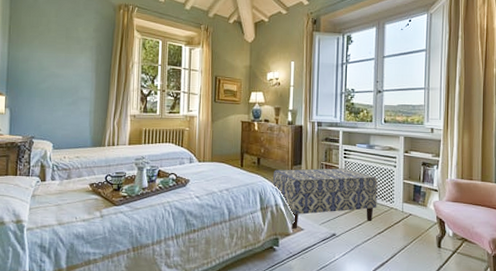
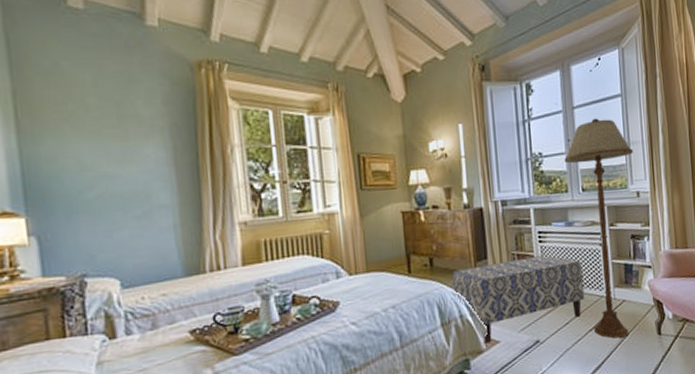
floor lamp: none [372,66,432,244] -> present [564,118,634,339]

